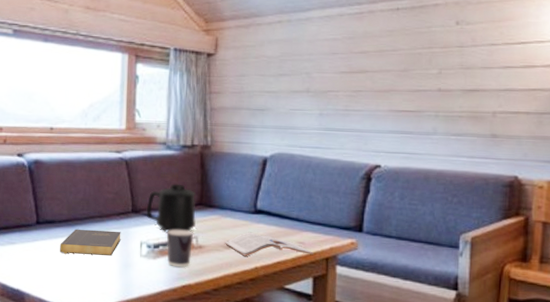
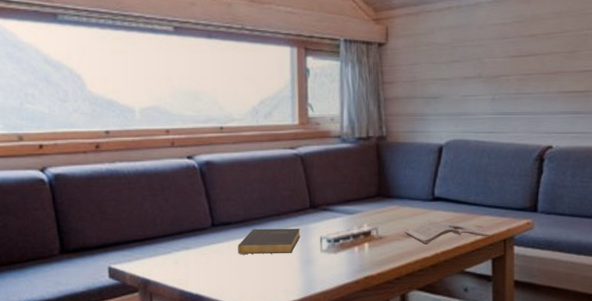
mug: present [146,183,196,232] -> none [324,176,375,225]
mug: present [166,229,193,268] -> none [346,221,373,260]

